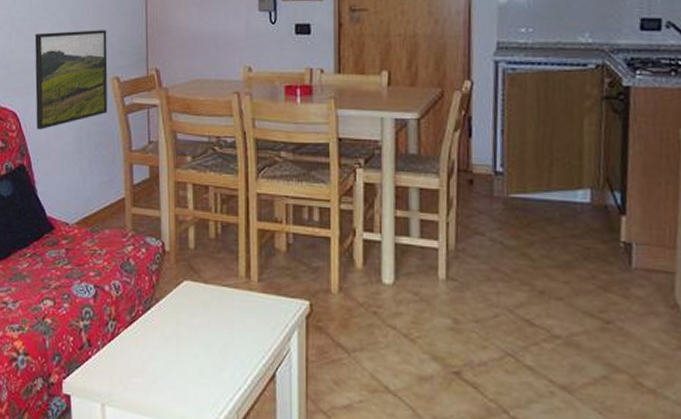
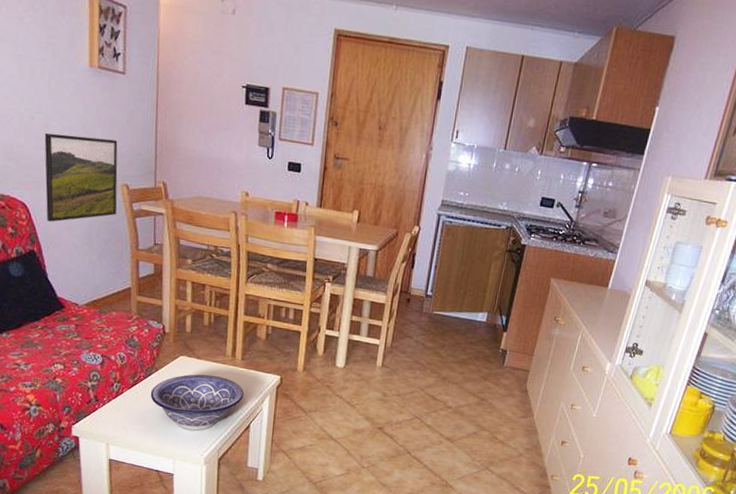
decorative bowl: none [151,303,264,383] -> present [150,374,244,431]

